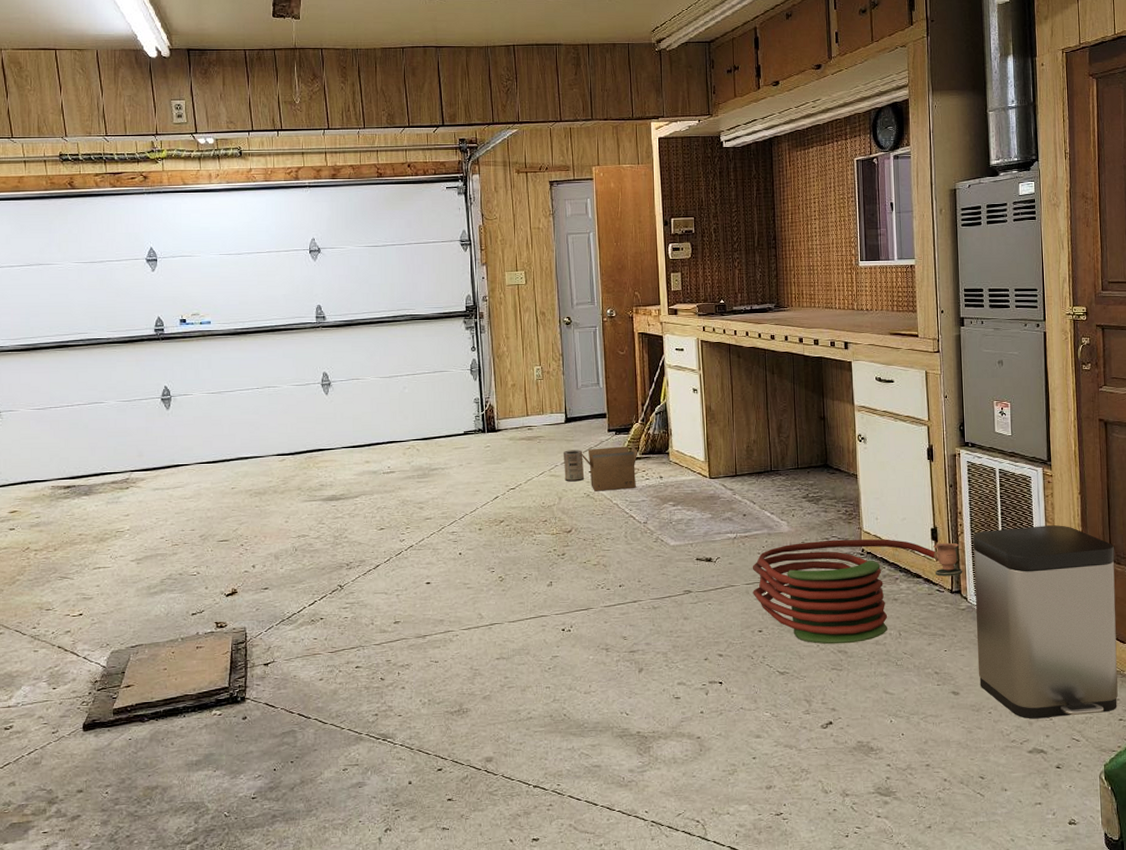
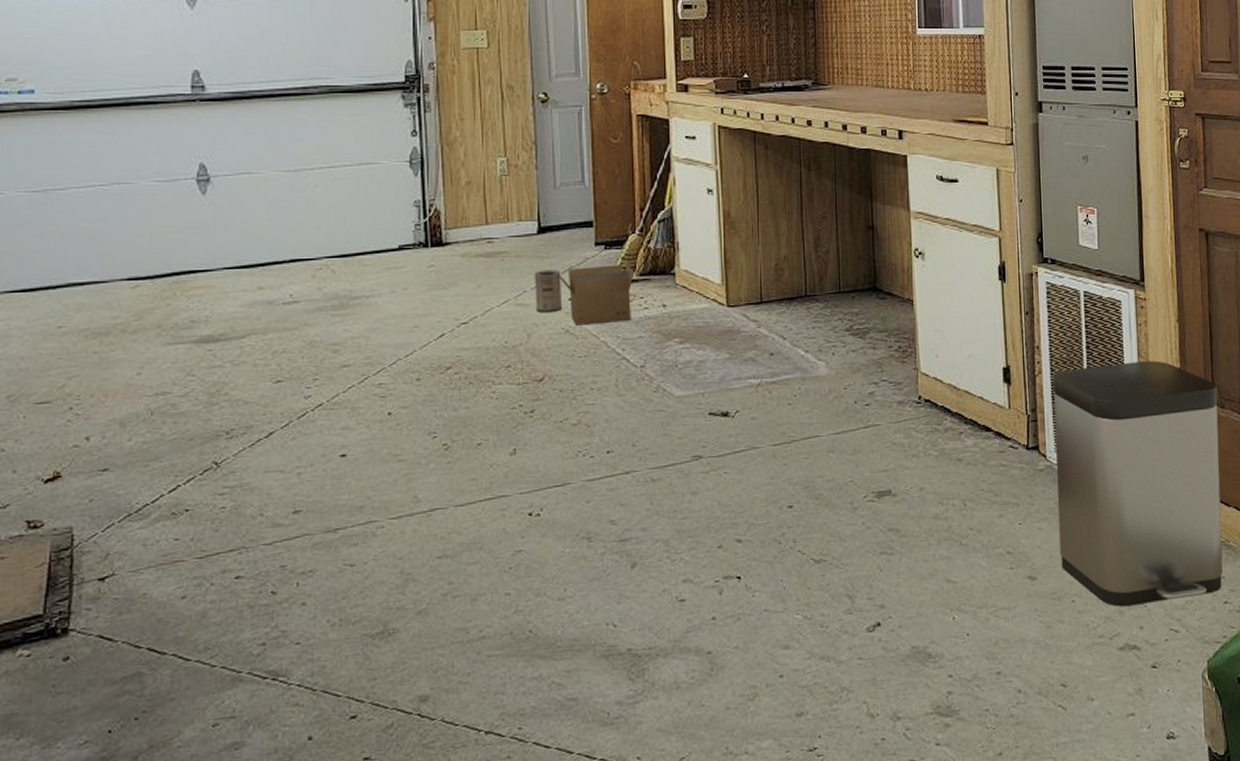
garden hose: present [752,539,963,645] -> none [780,382,1041,521]

